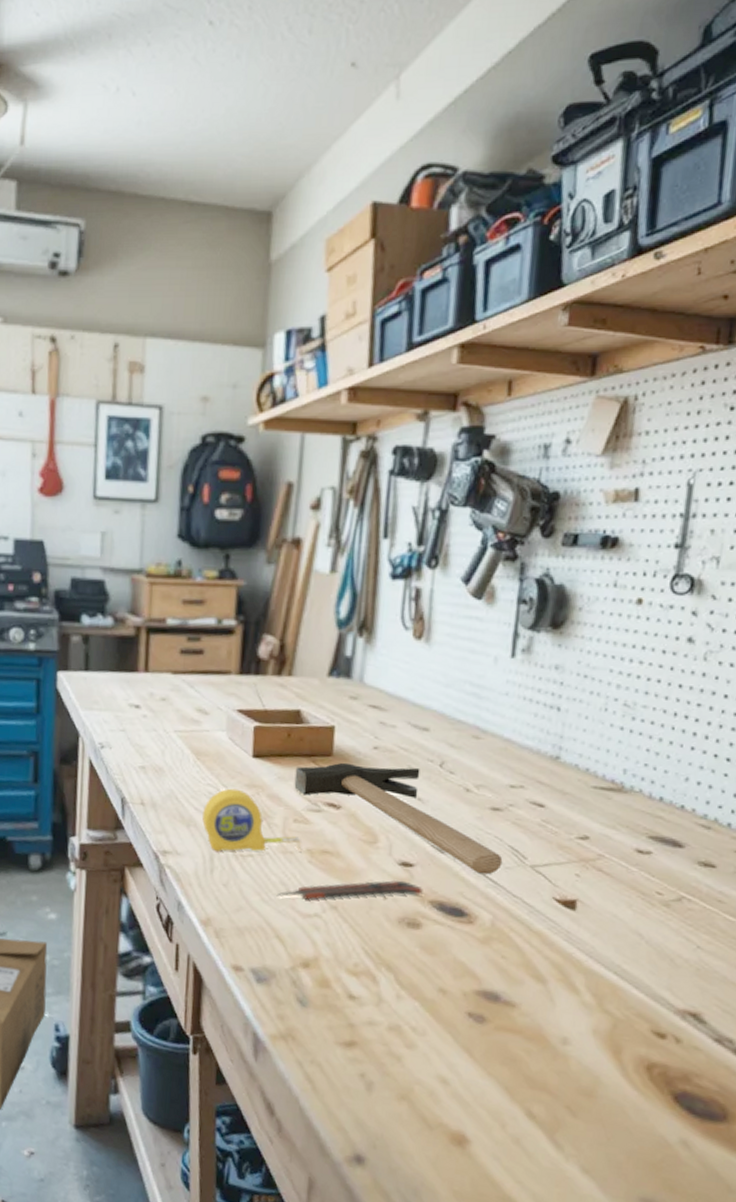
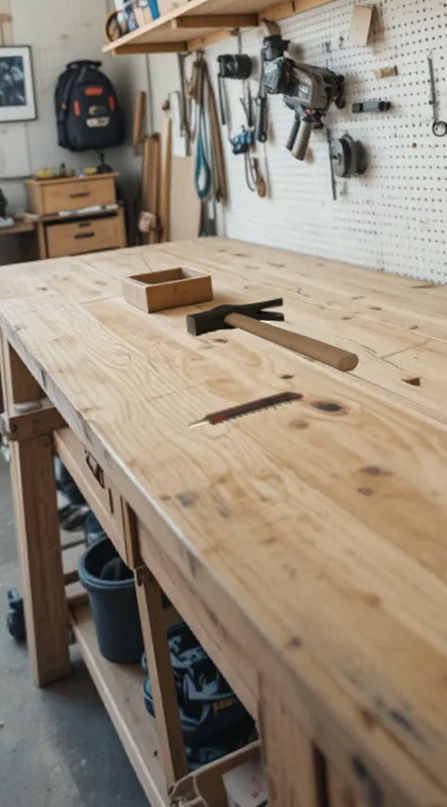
tape measure: present [202,788,302,853] -> none [114,342,202,399]

